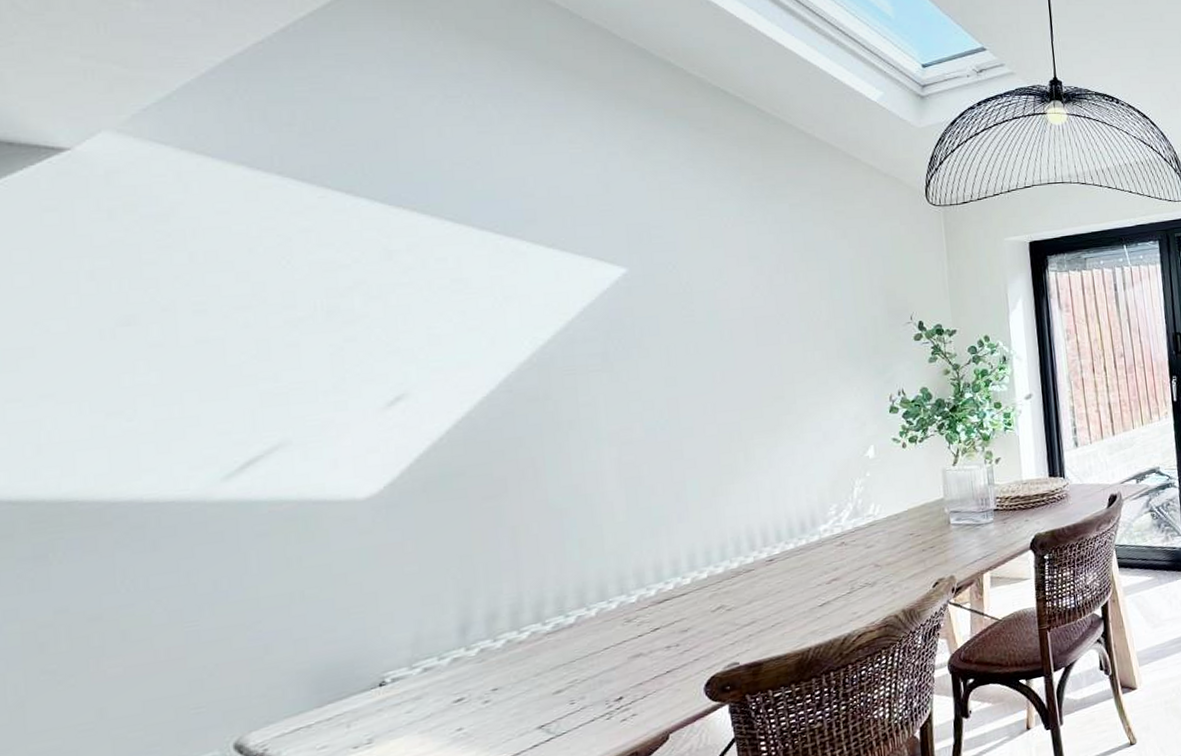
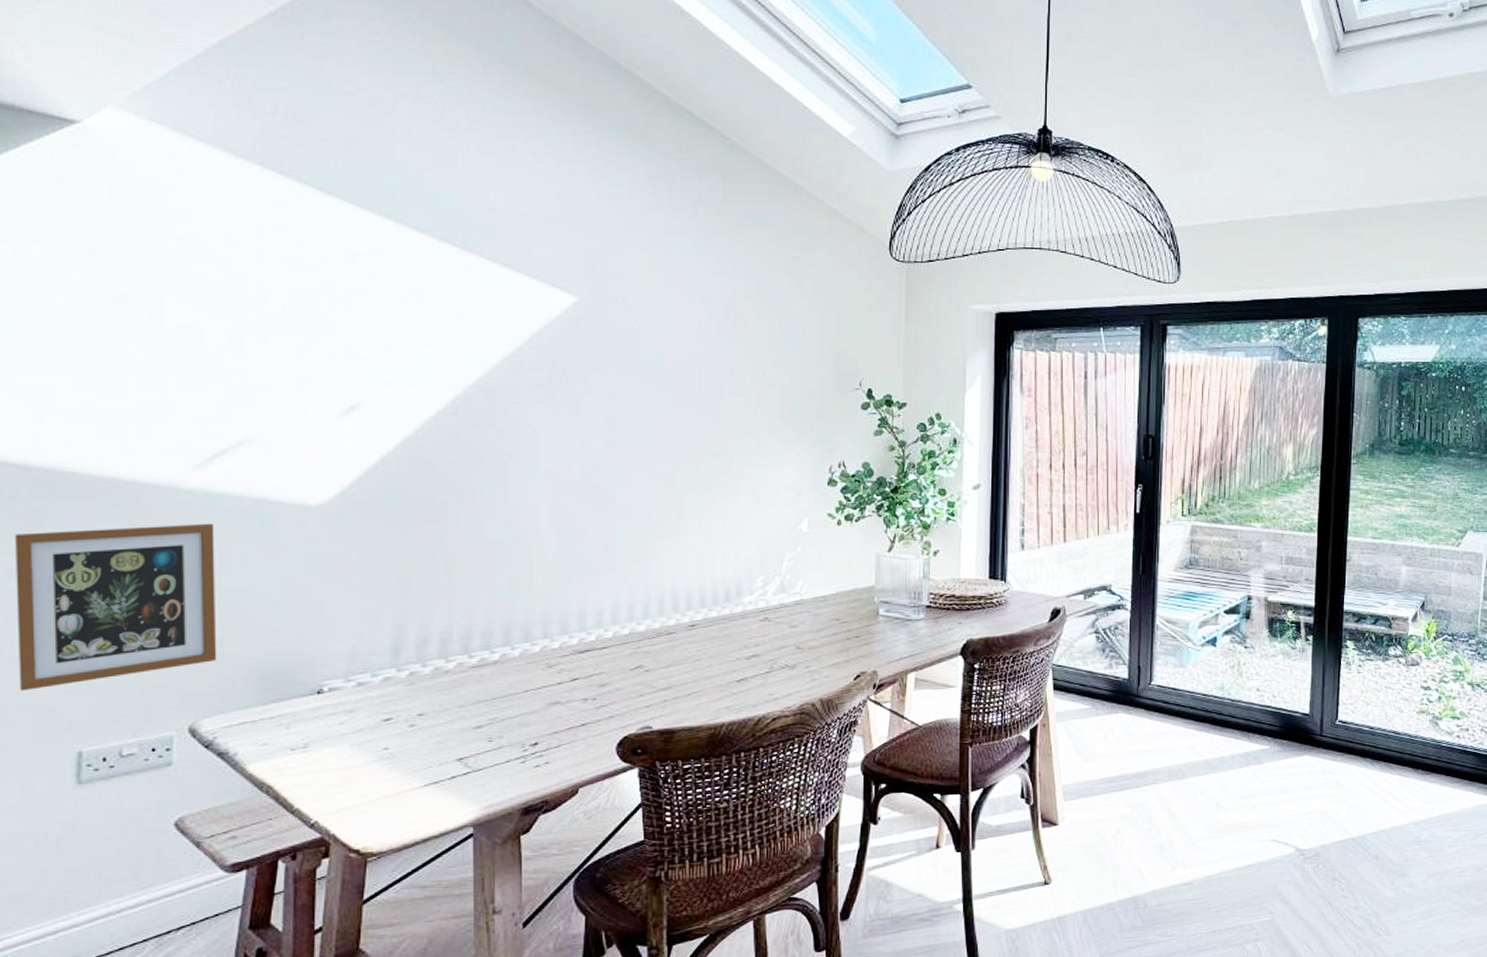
picture frame: none [14,532,263,739] -> present [15,523,217,692]

